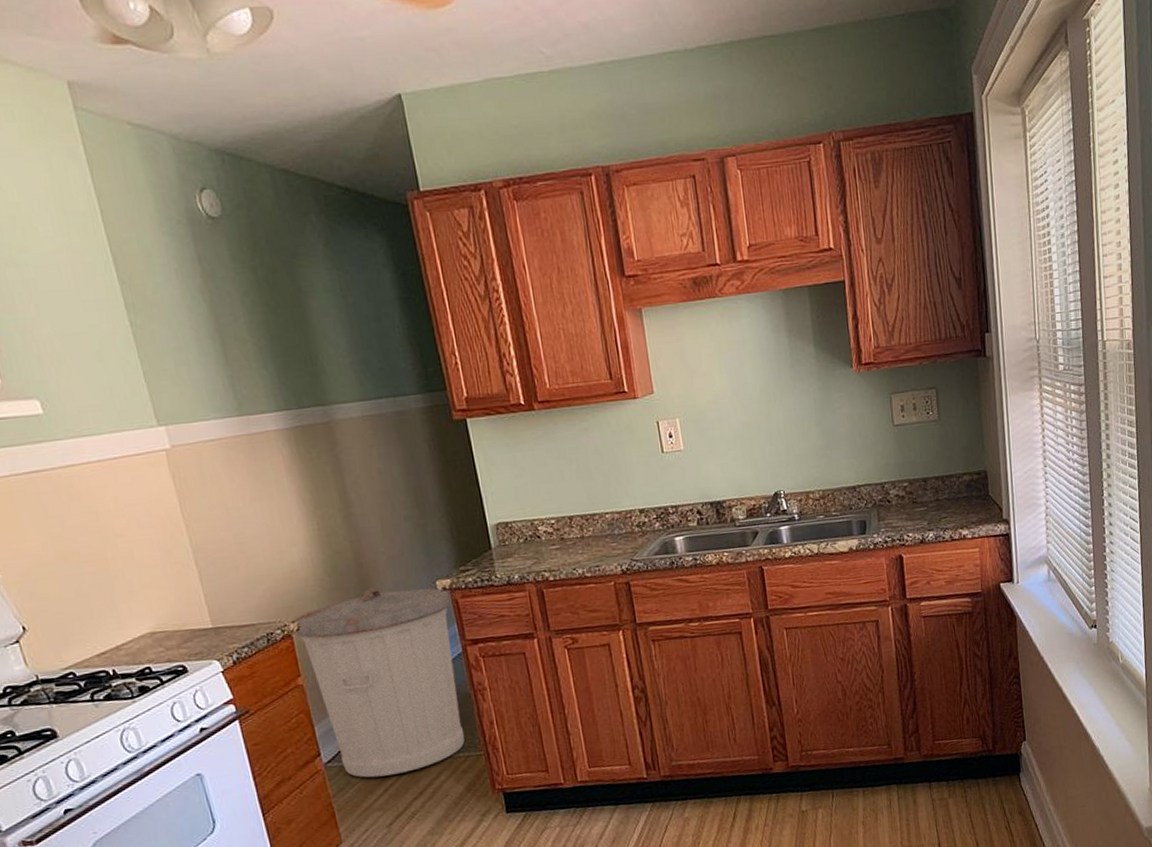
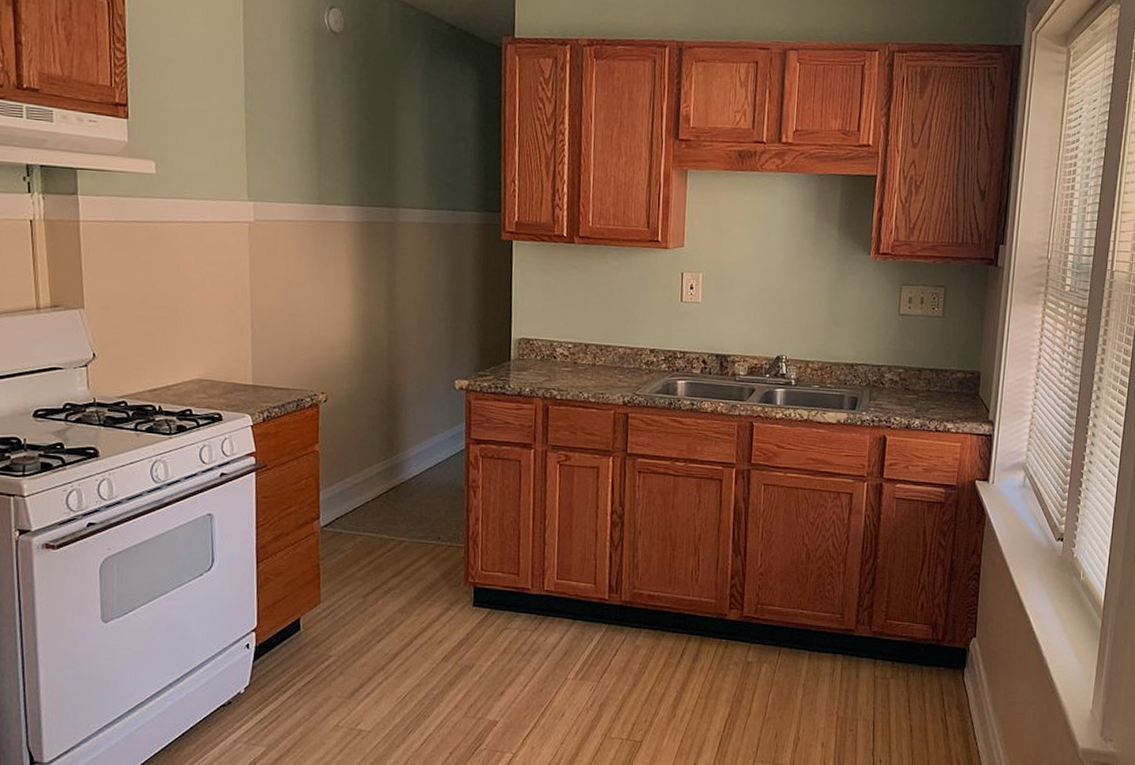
trash can: present [292,588,465,778] -> none [321,376,465,550]

